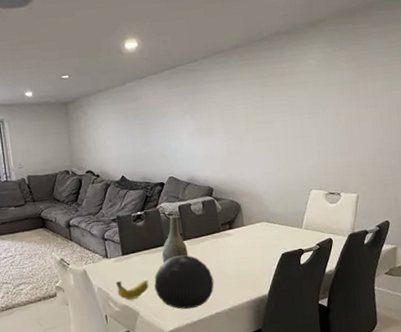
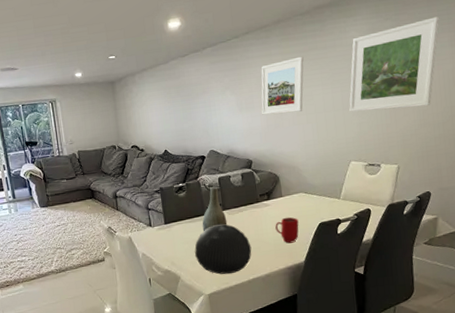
fruit: present [115,280,149,300] -> none [158,247,190,265]
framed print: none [220,82,263,141] -> present [261,56,304,115]
mug: none [238,247,262,275] -> present [275,217,299,243]
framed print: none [308,48,391,140] -> present [349,16,440,112]

